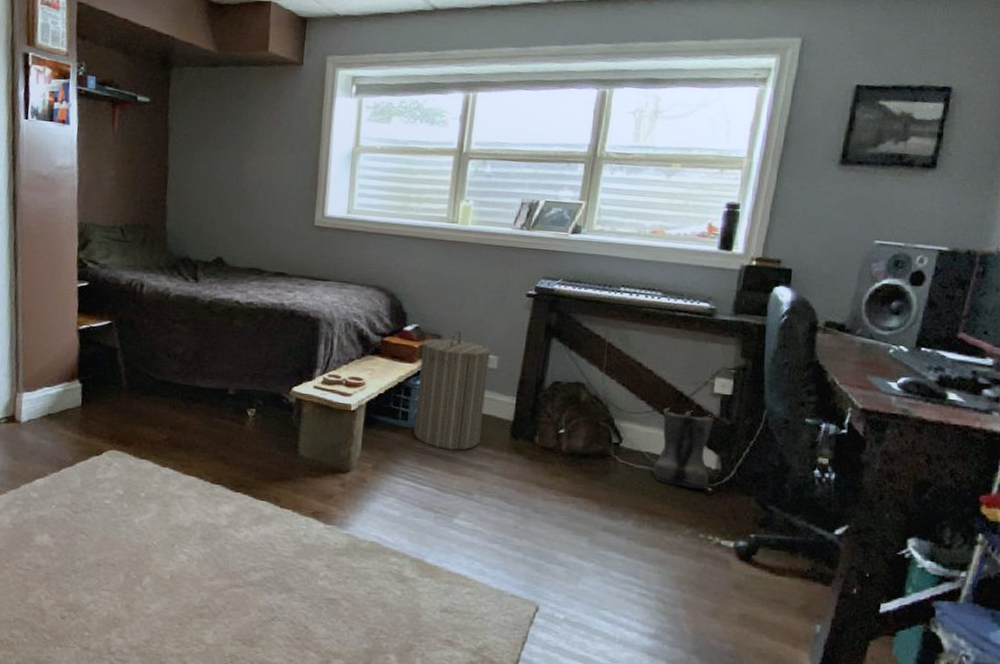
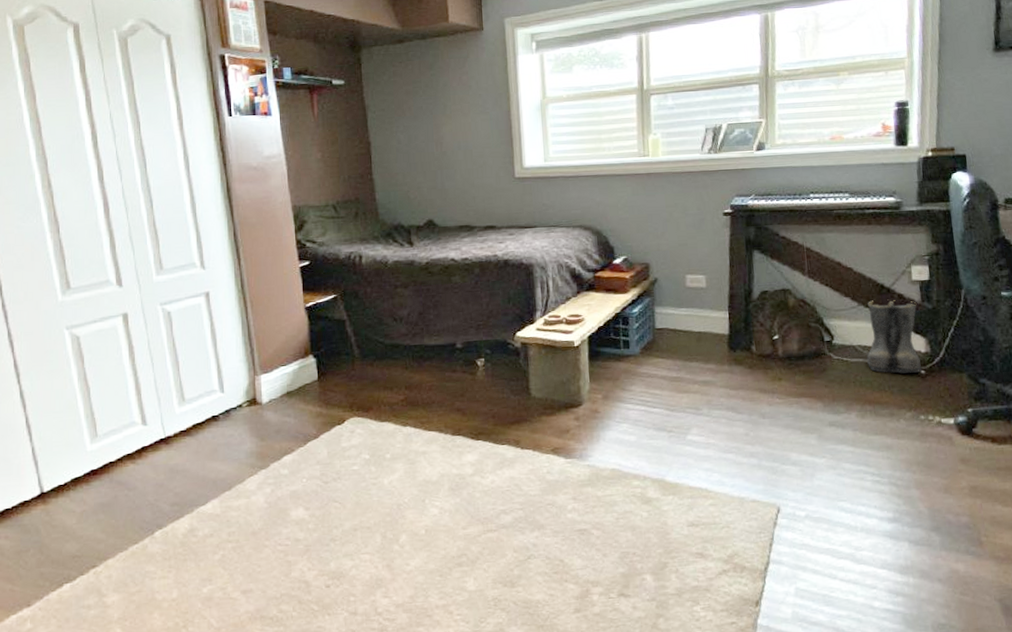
laundry hamper: present [413,331,491,451] -> none [632,257,701,371]

